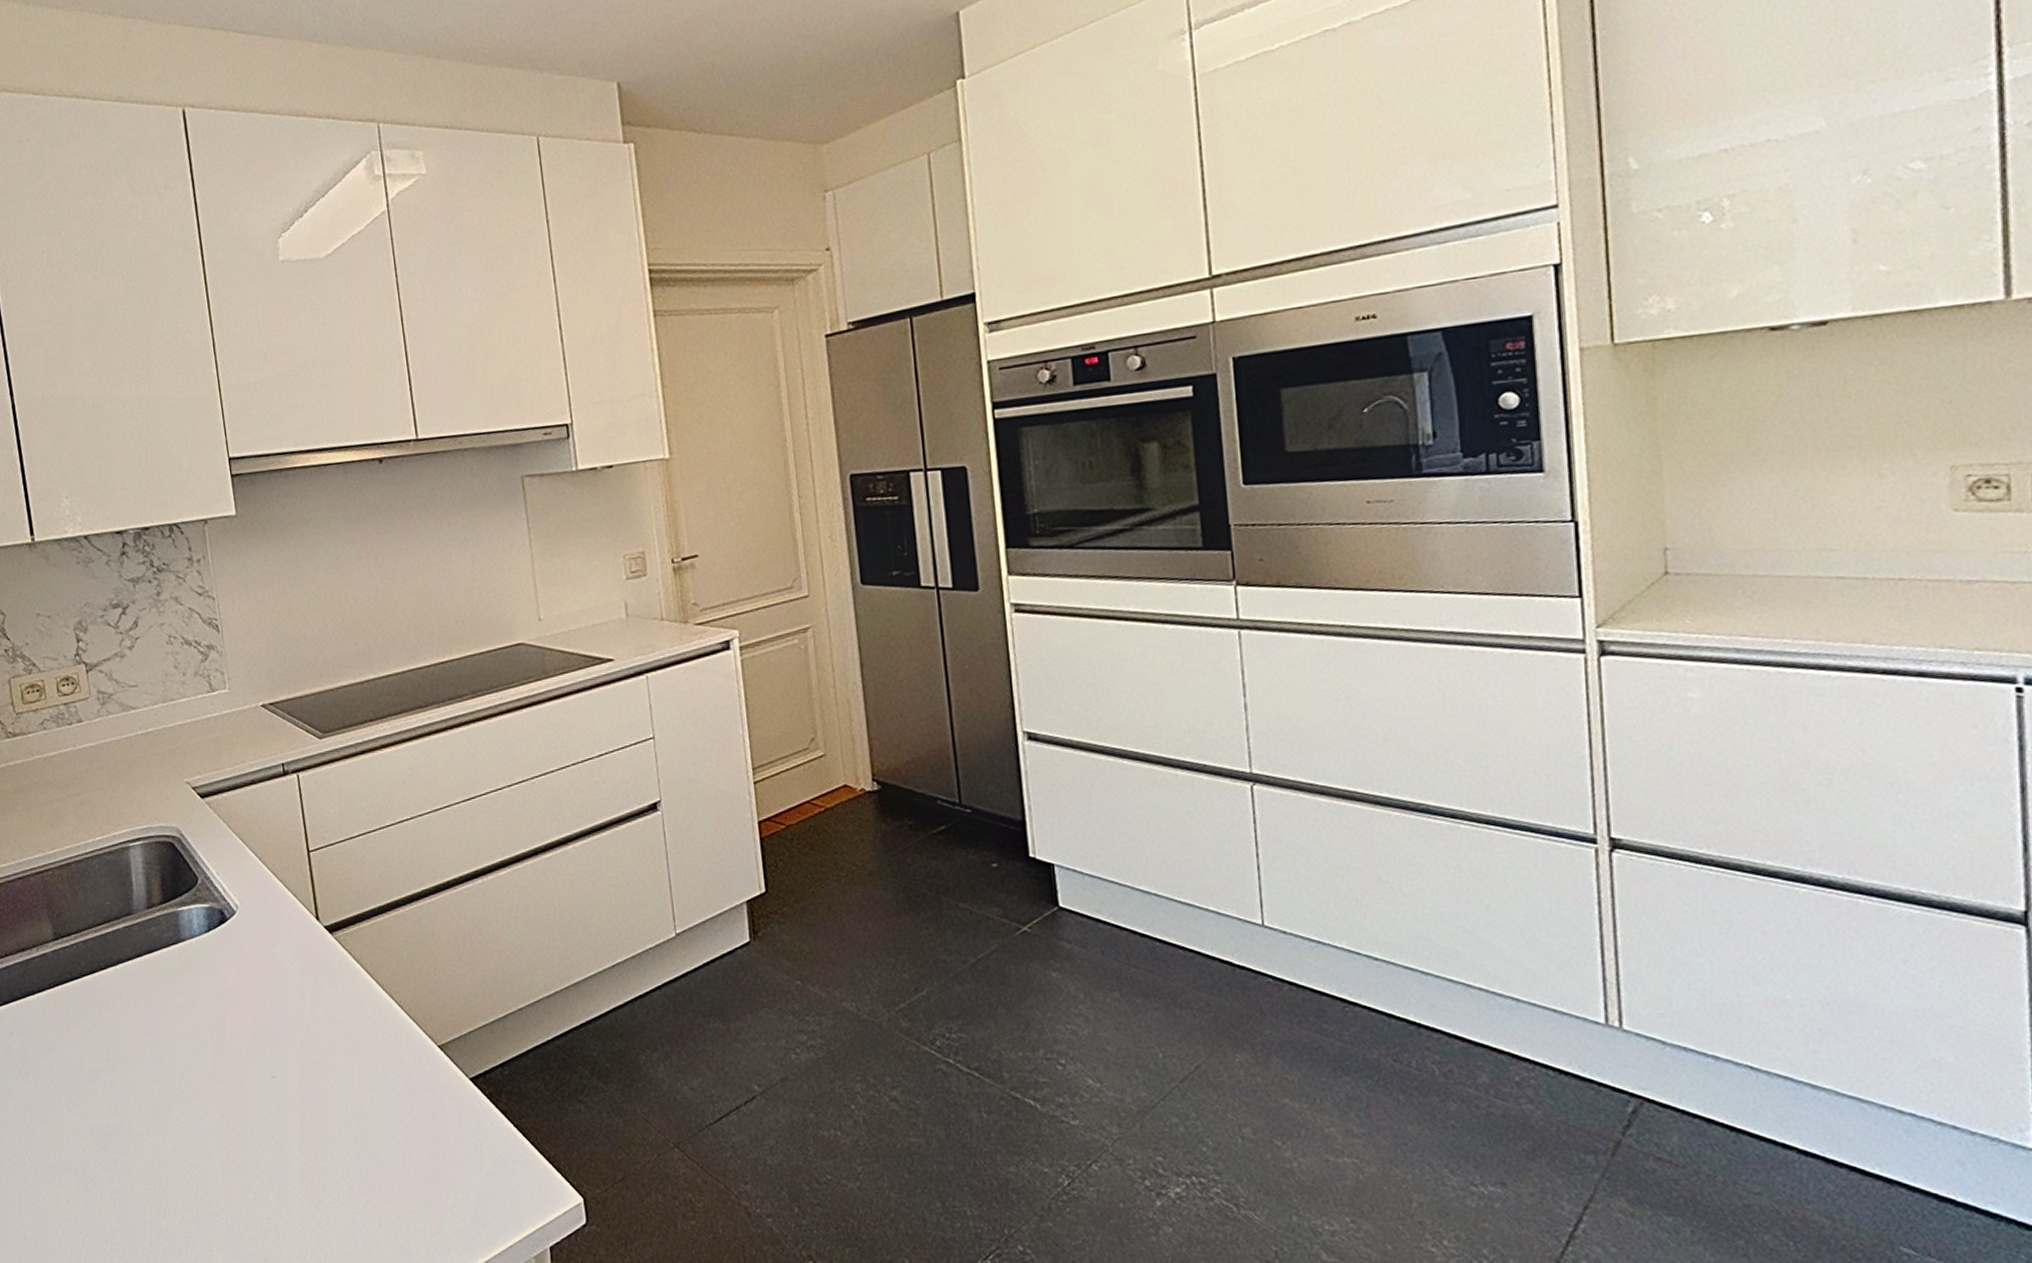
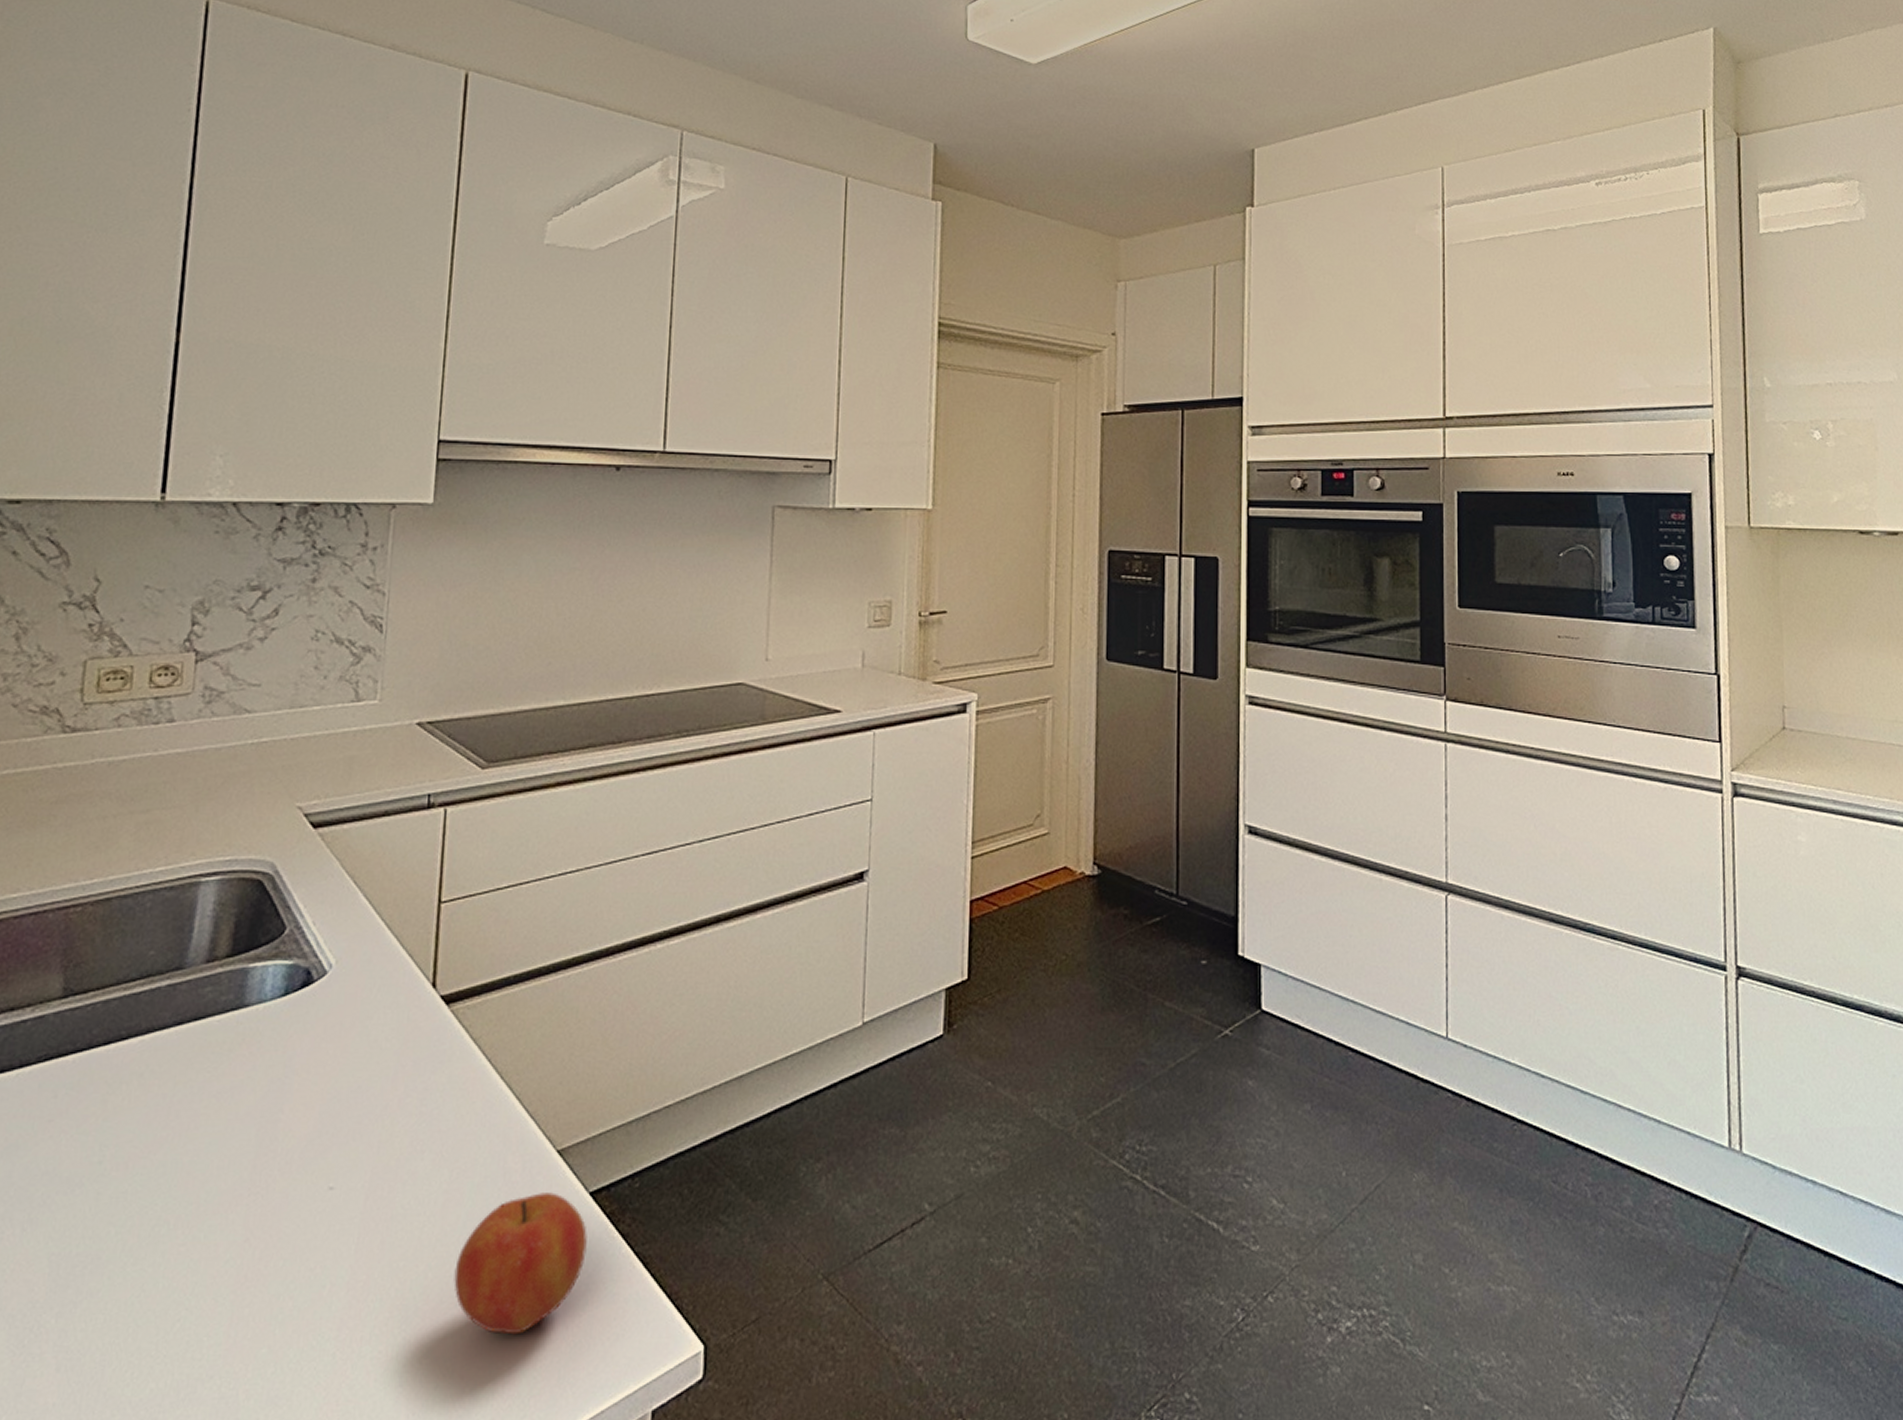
apple: none [377,1079,476,1187] -> present [454,1192,587,1335]

